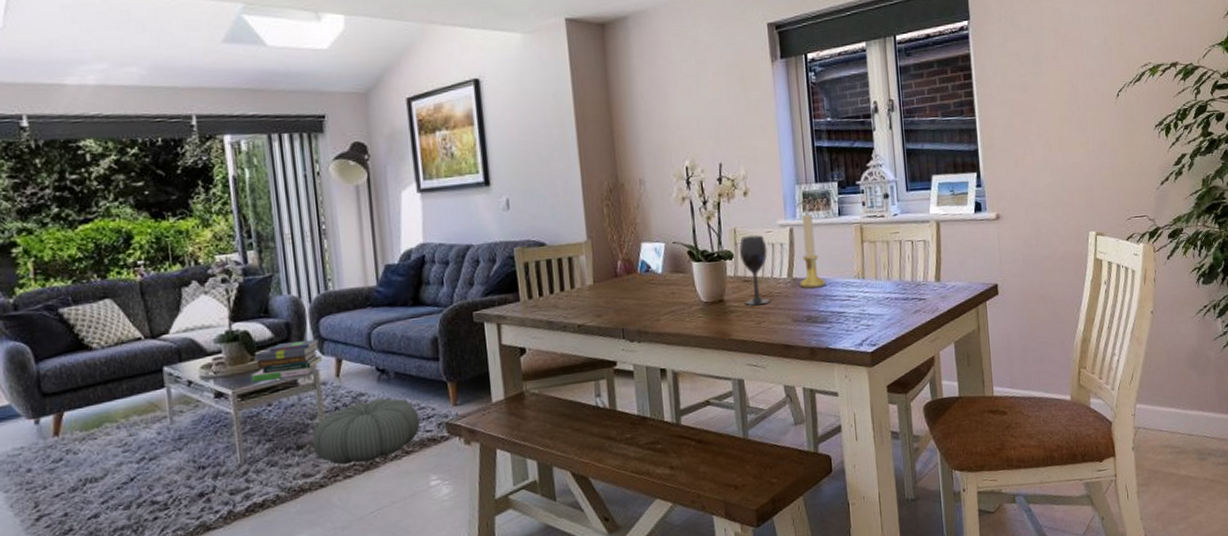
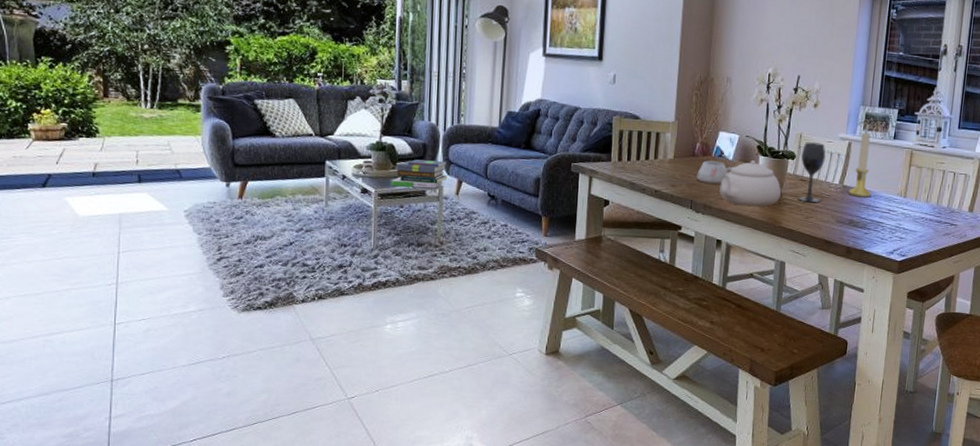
pouf: present [312,398,420,465] -> none [429,218,516,267]
cup: none [623,277,664,306] -> present [696,160,732,185]
teapot: none [653,269,725,324] -> present [719,160,782,207]

